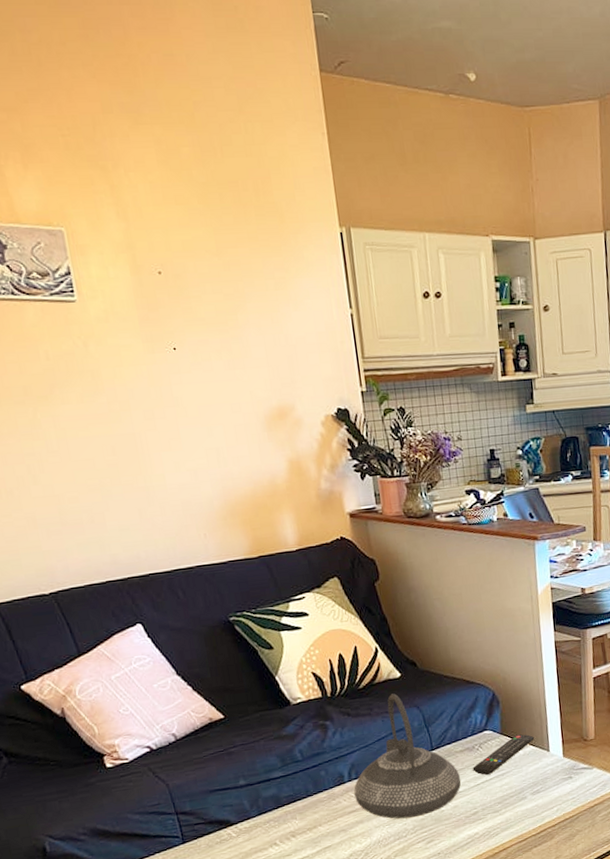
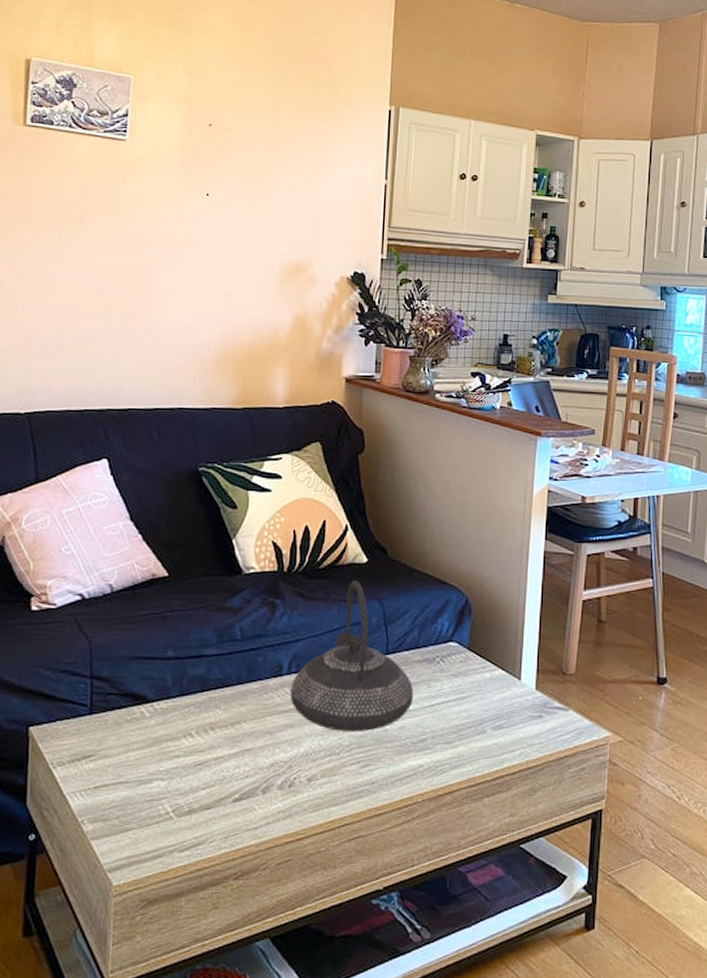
remote control: present [472,734,535,775] -> none [429,652,506,695]

